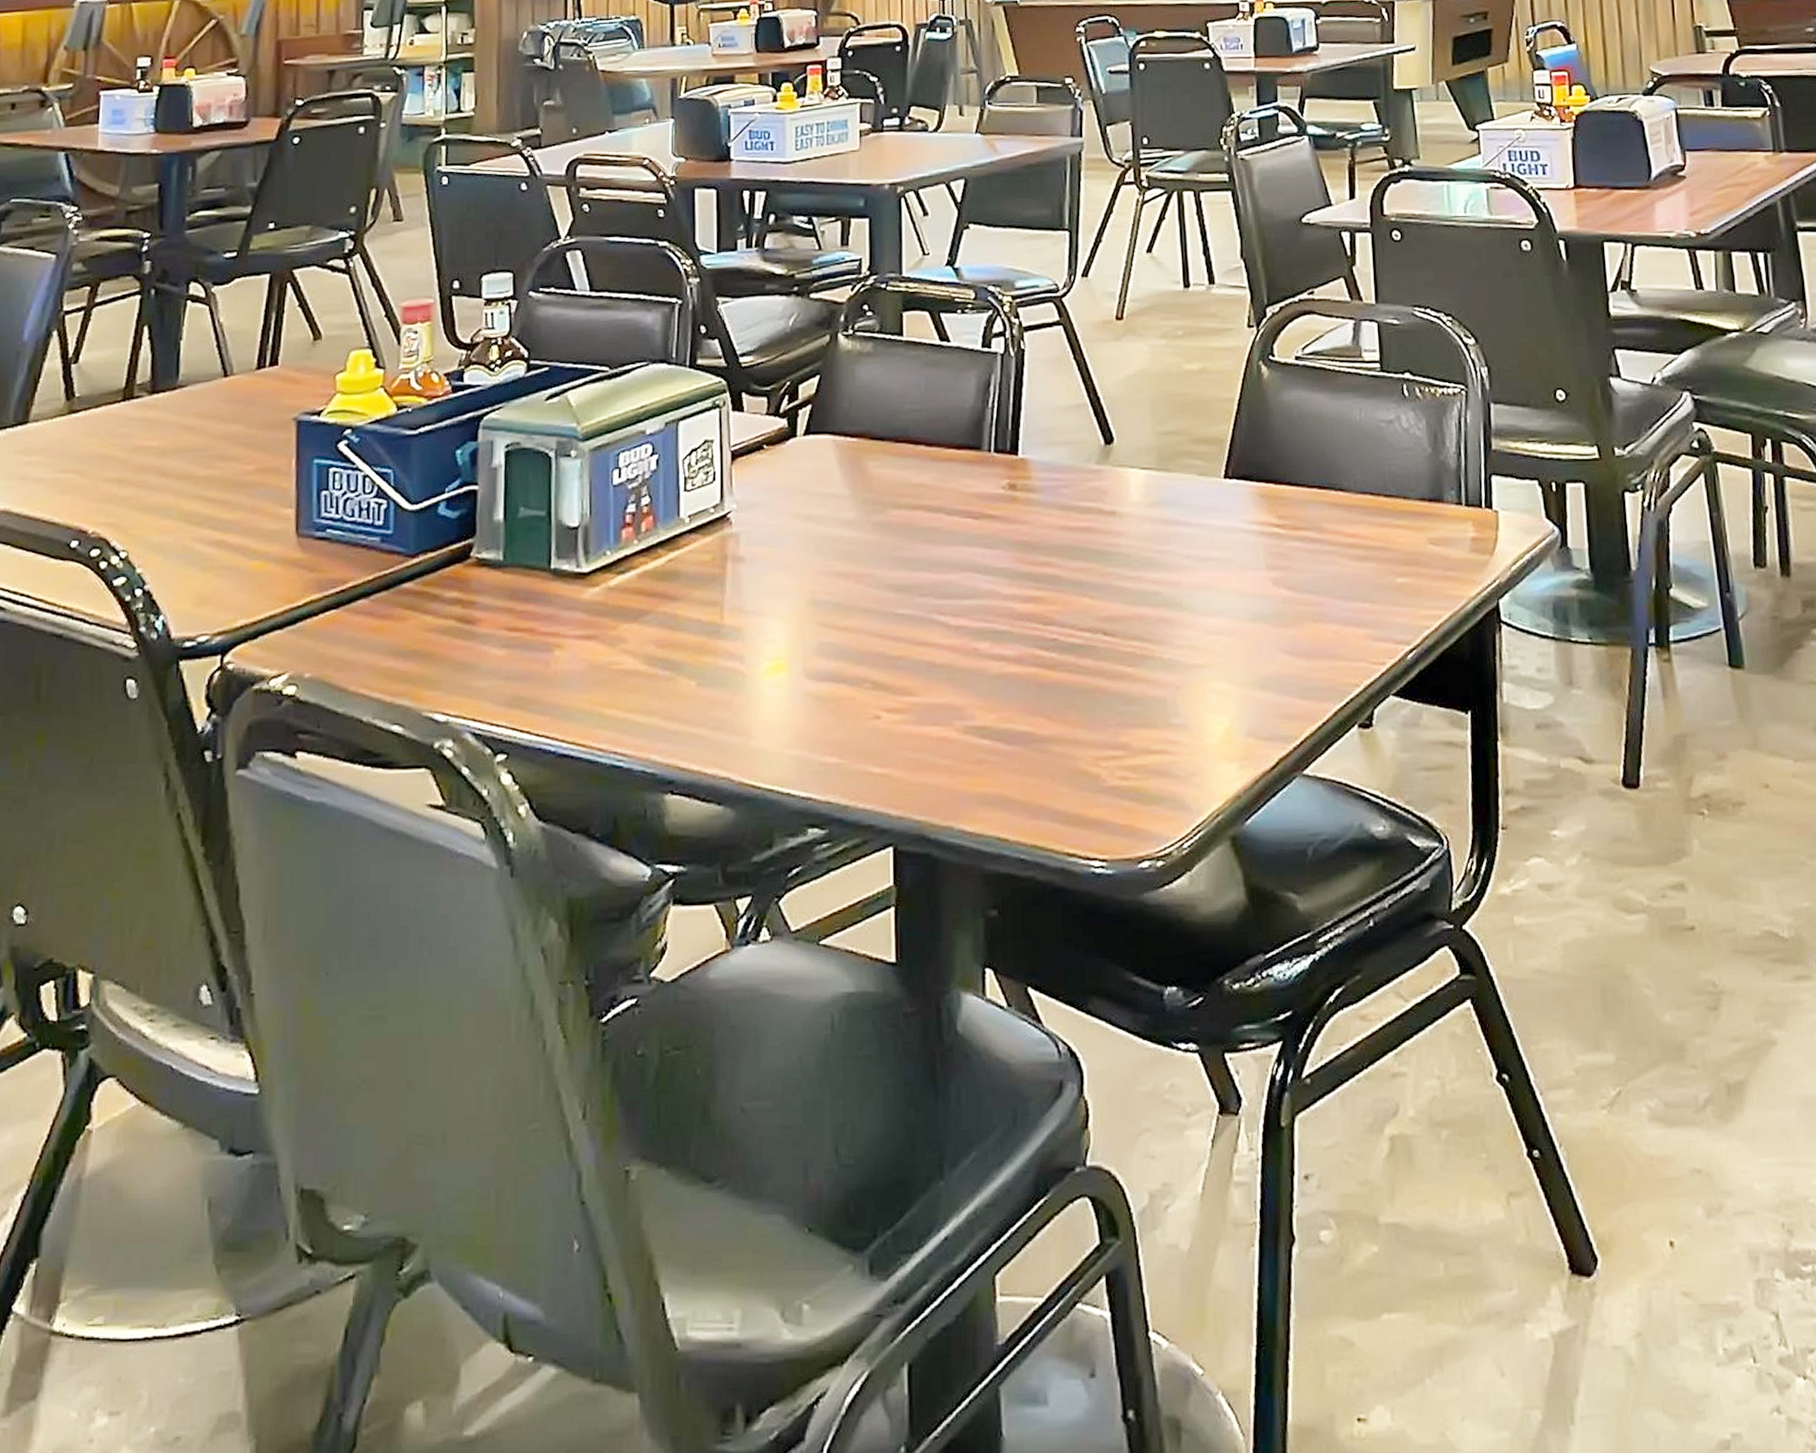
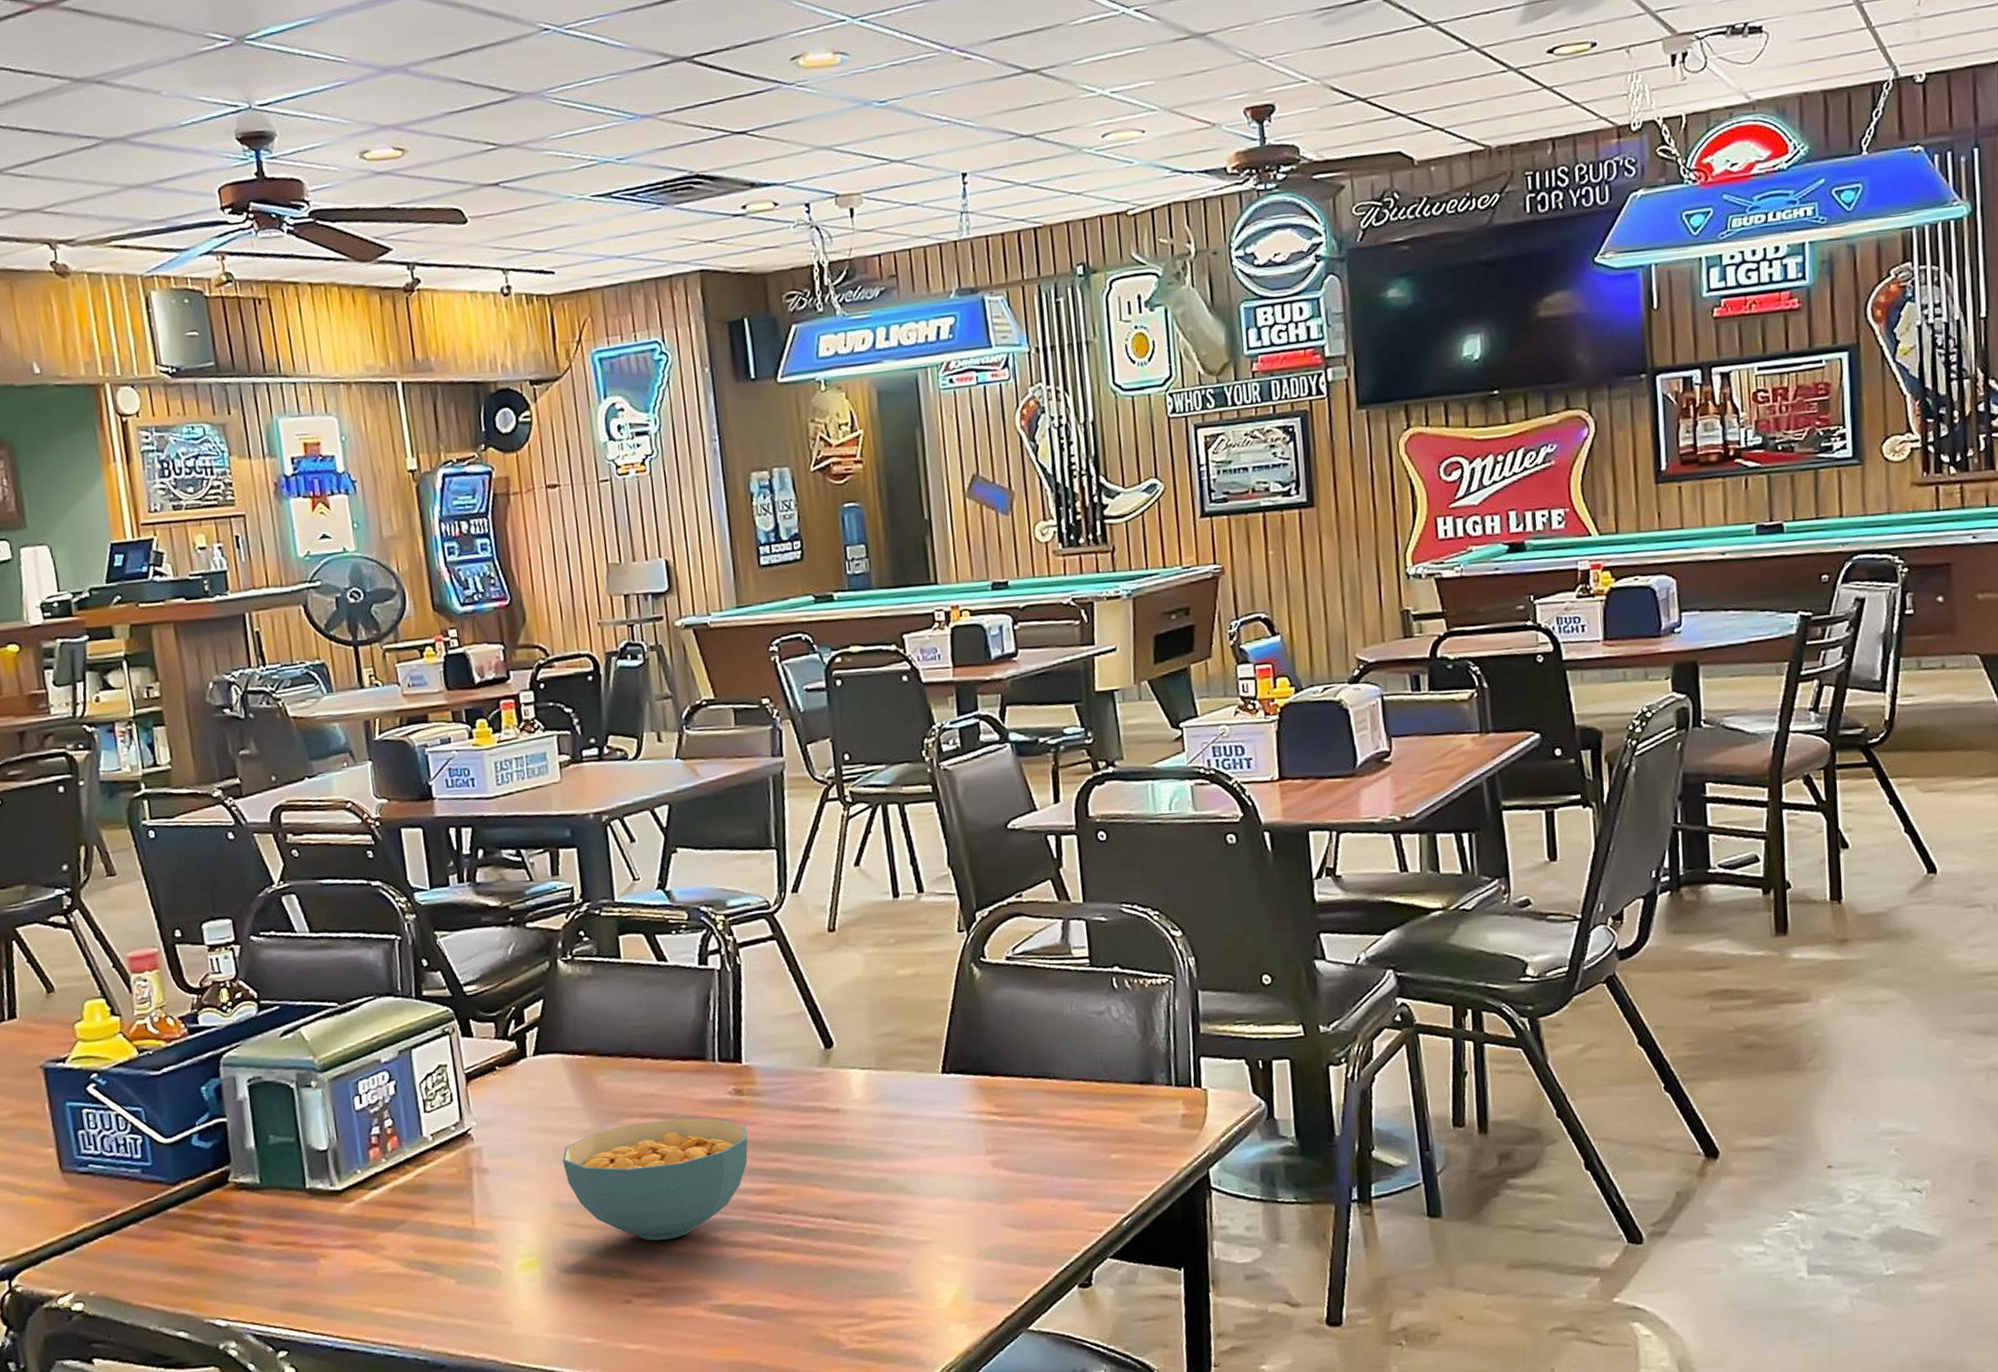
cereal bowl: none [822,512,1018,648] -> present [562,1118,748,1241]

